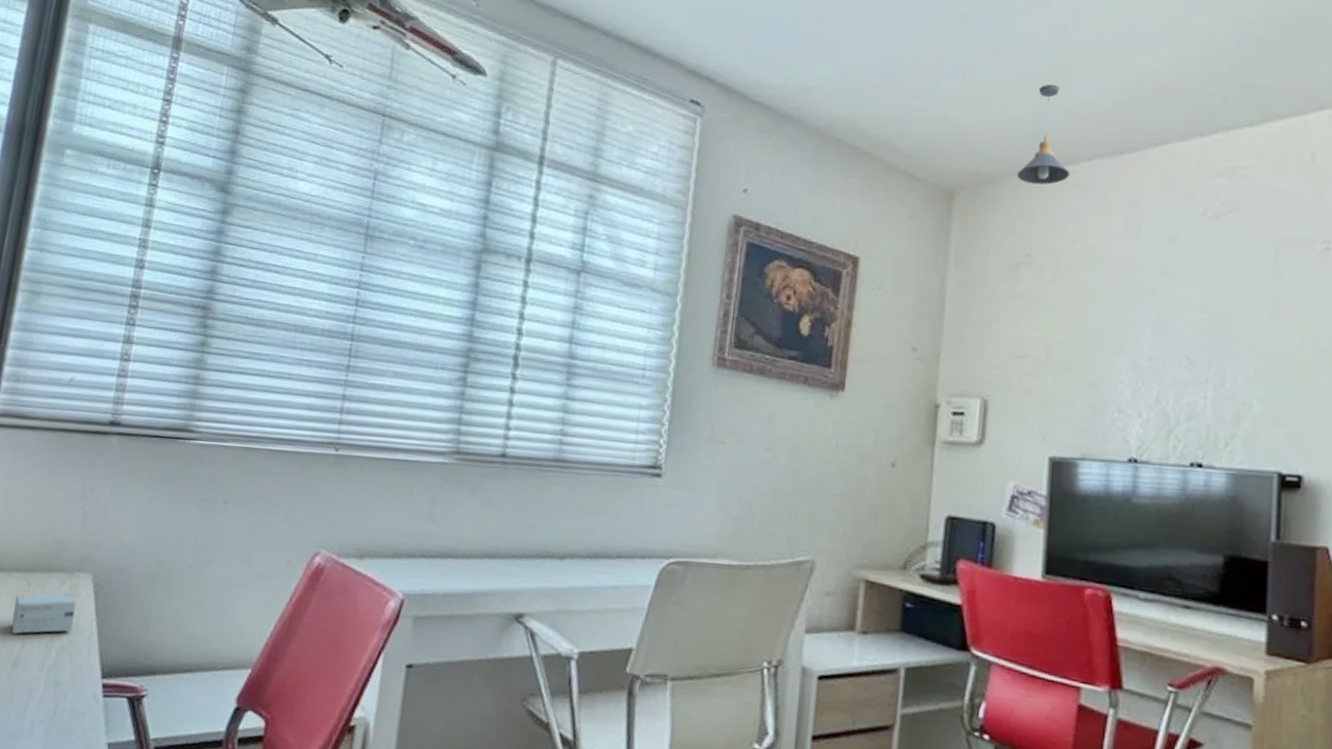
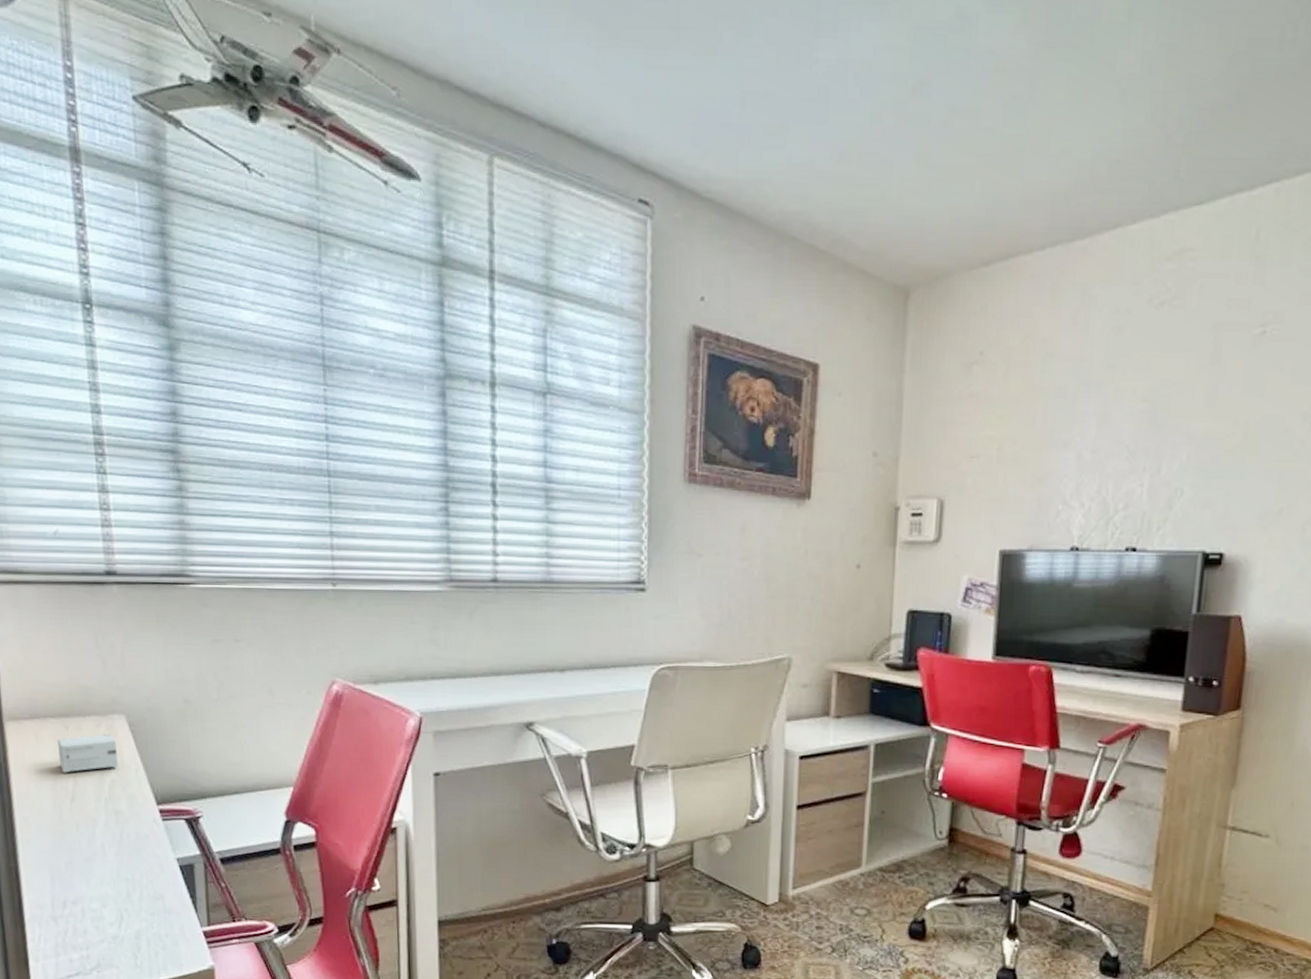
pendant light: present [1016,84,1071,185] -> none [970,165,1024,278]

